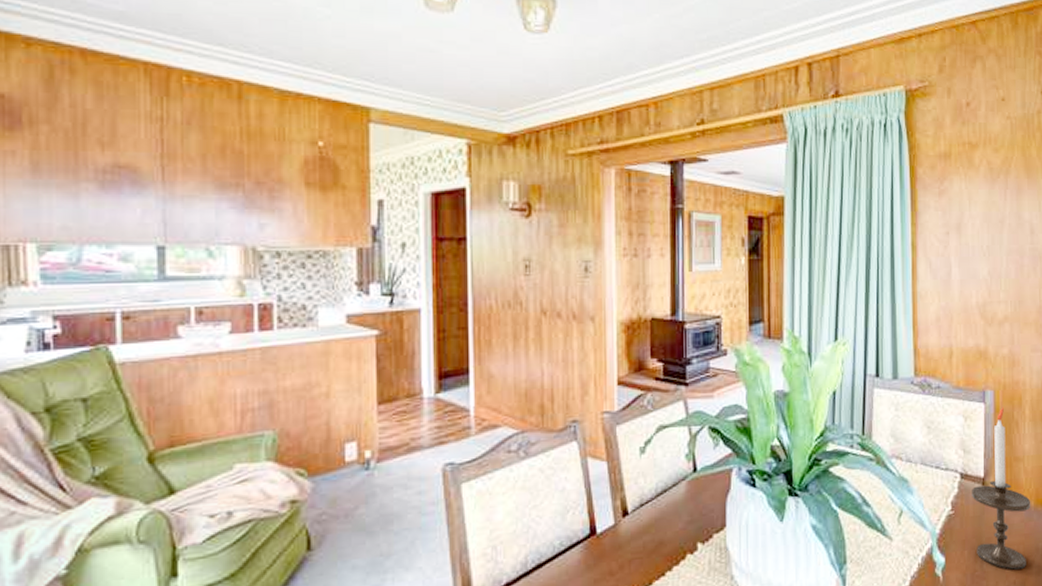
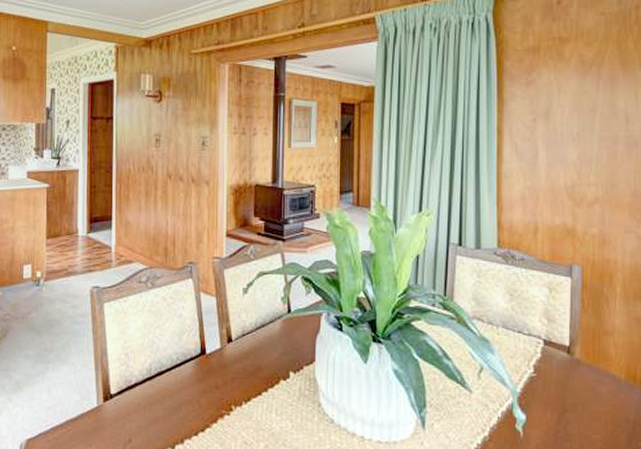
candlestick: present [972,407,1031,570] -> none [556,282,621,437]

